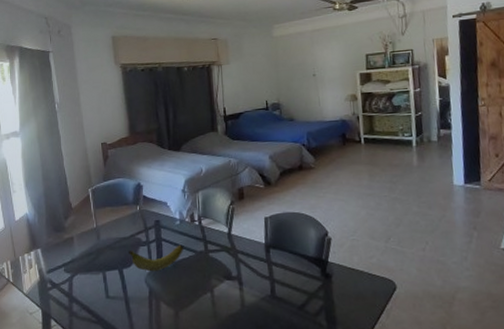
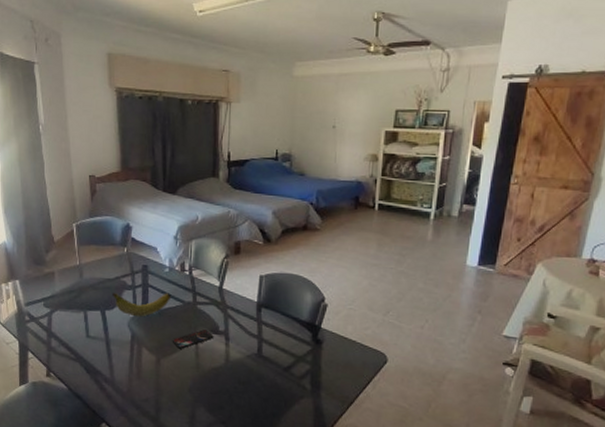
smartphone: none [188,277,228,299] -> present [172,329,214,349]

